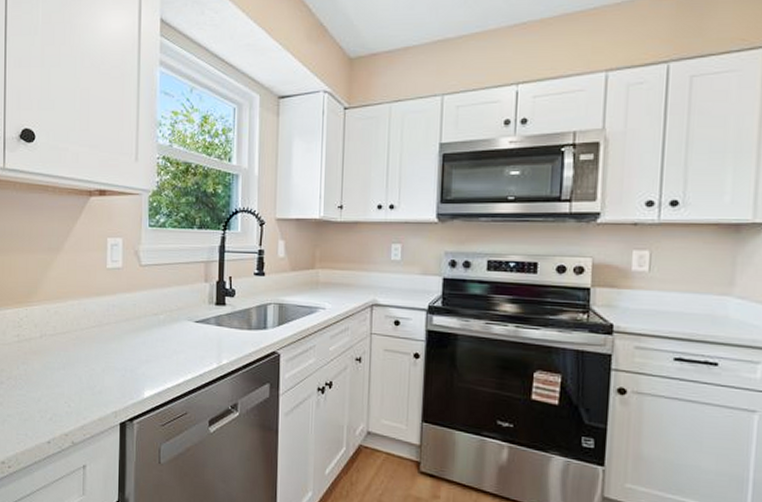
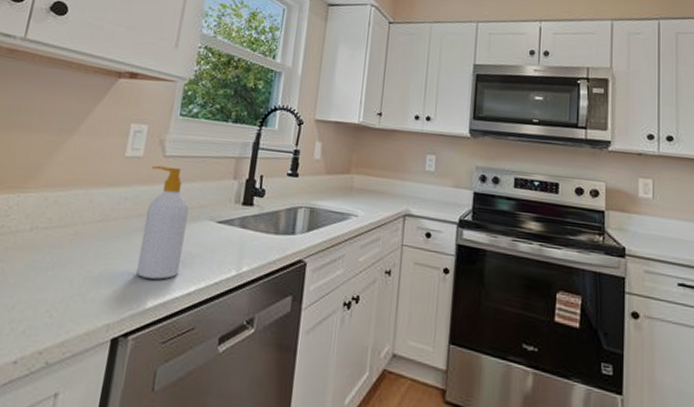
soap bottle: none [130,274,168,374] -> present [135,165,189,280]

